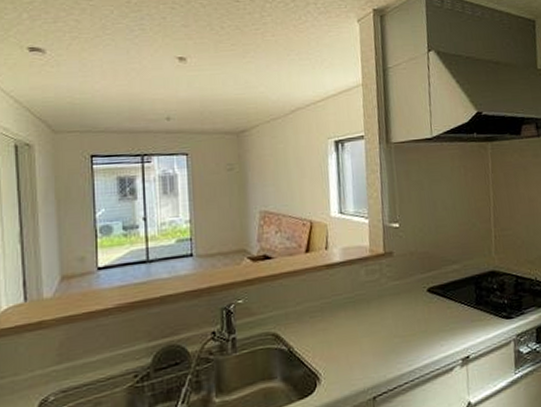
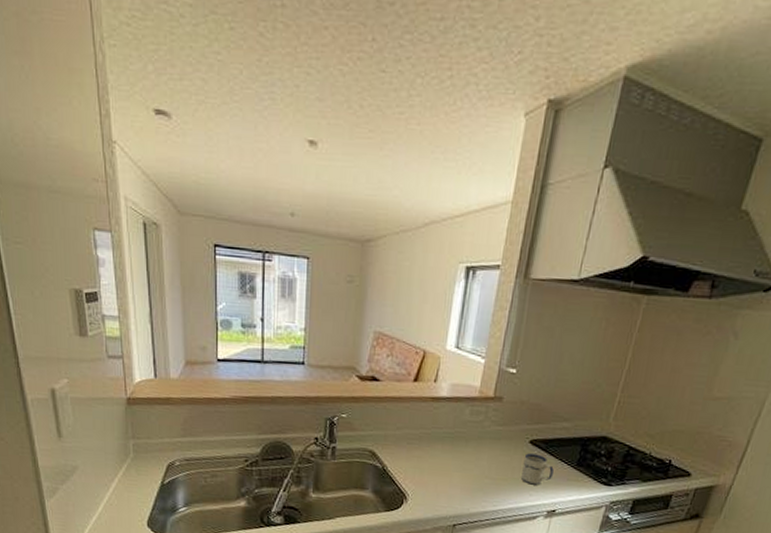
mug: none [426,301,457,335] -> present [521,453,554,485]

